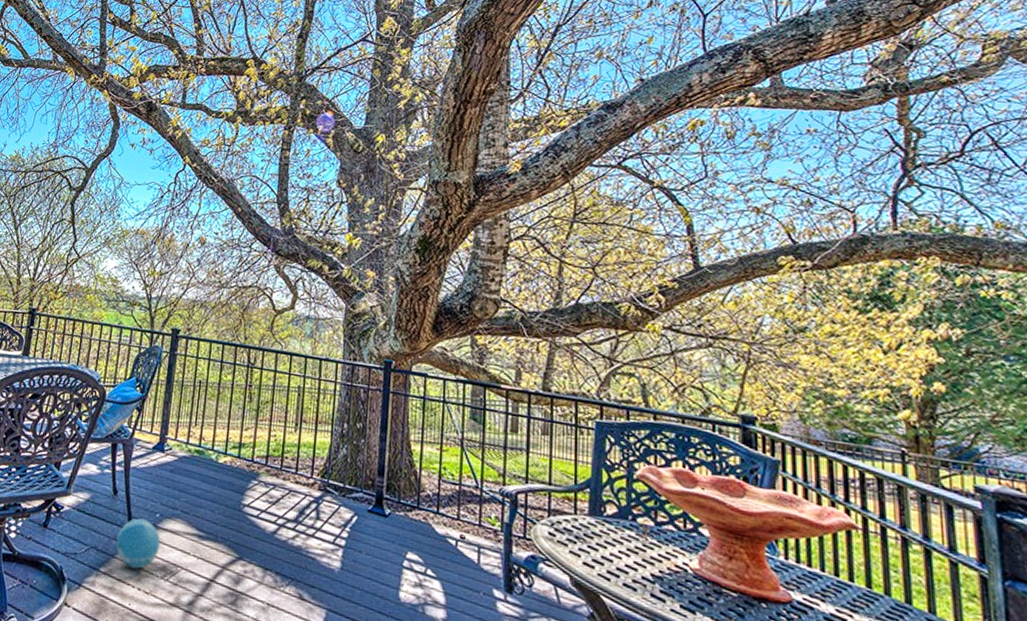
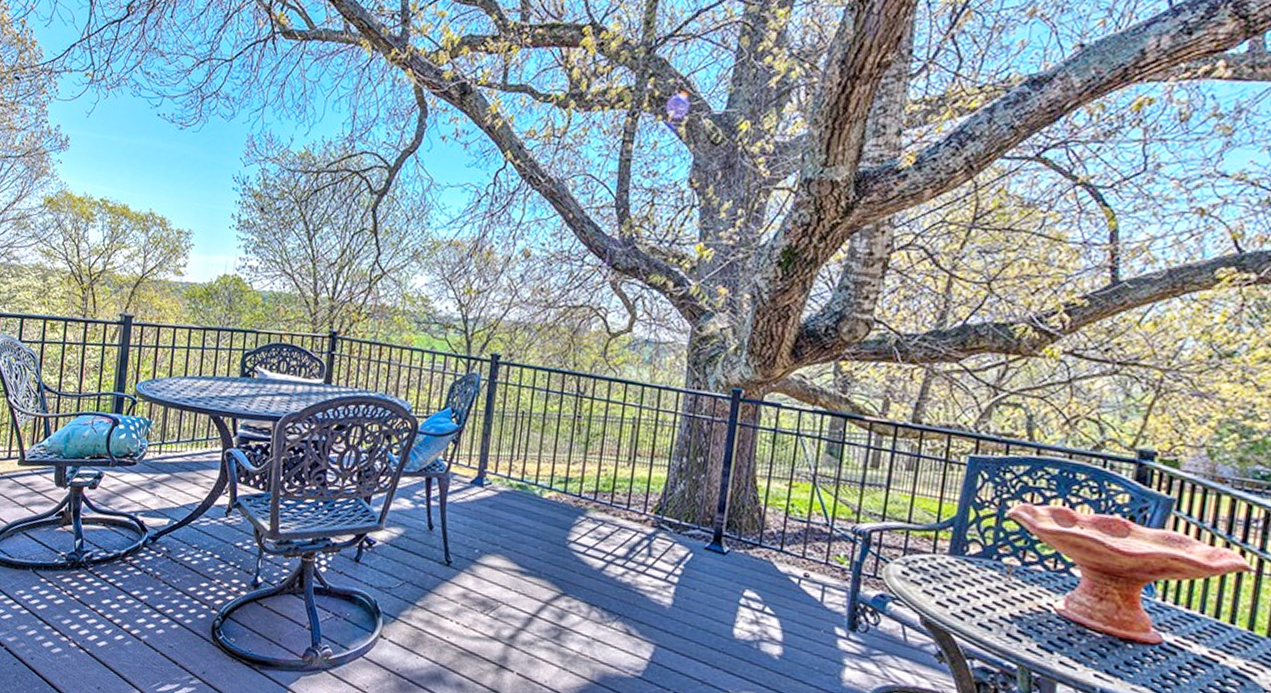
decorative ball: present [116,518,160,569] -> none [433,553,479,604]

